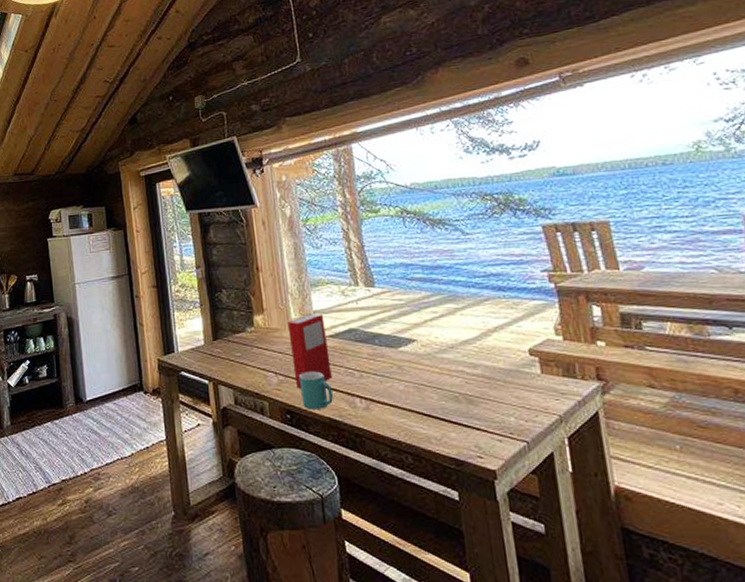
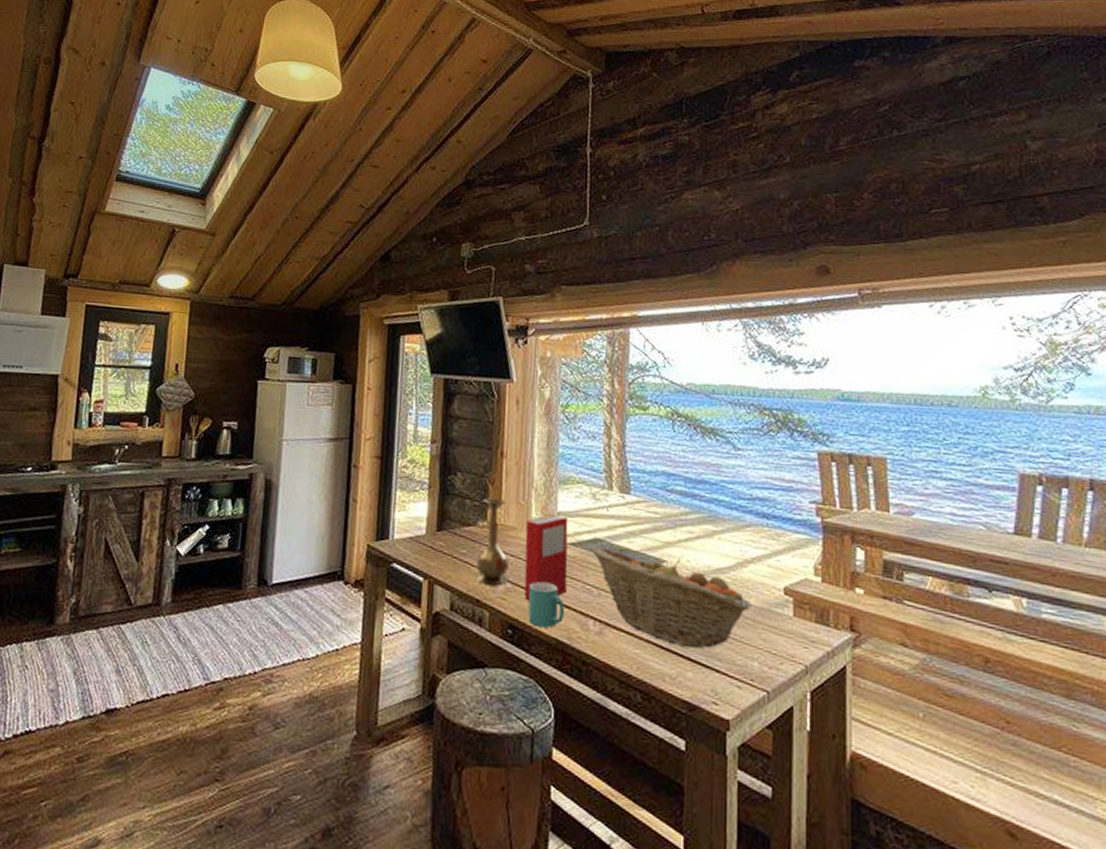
vase: none [248,306,280,380] -> present [476,498,509,586]
fruit basket: none [347,334,501,412] -> present [590,545,752,648]

